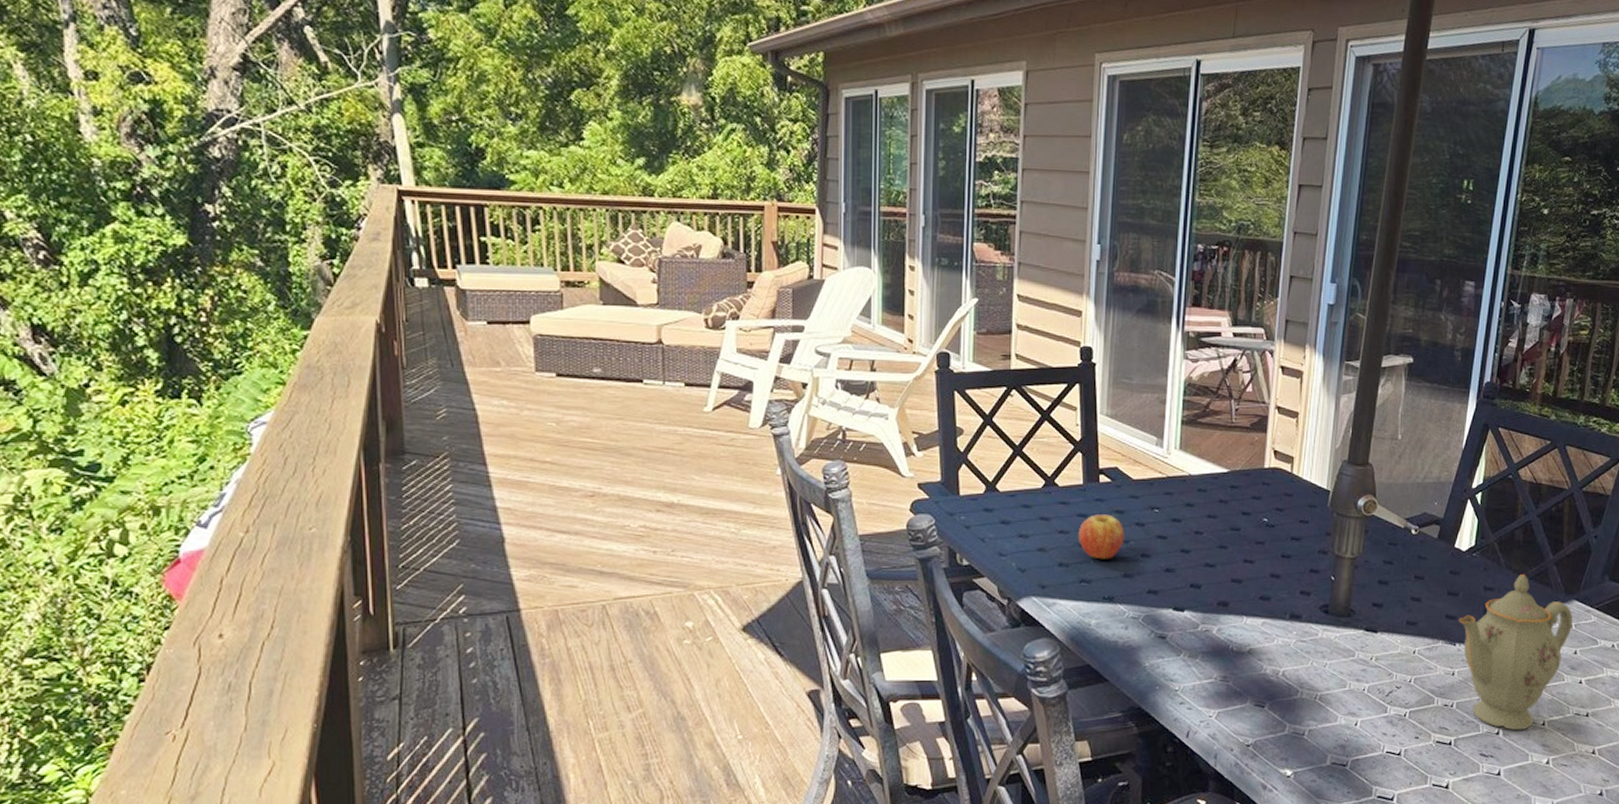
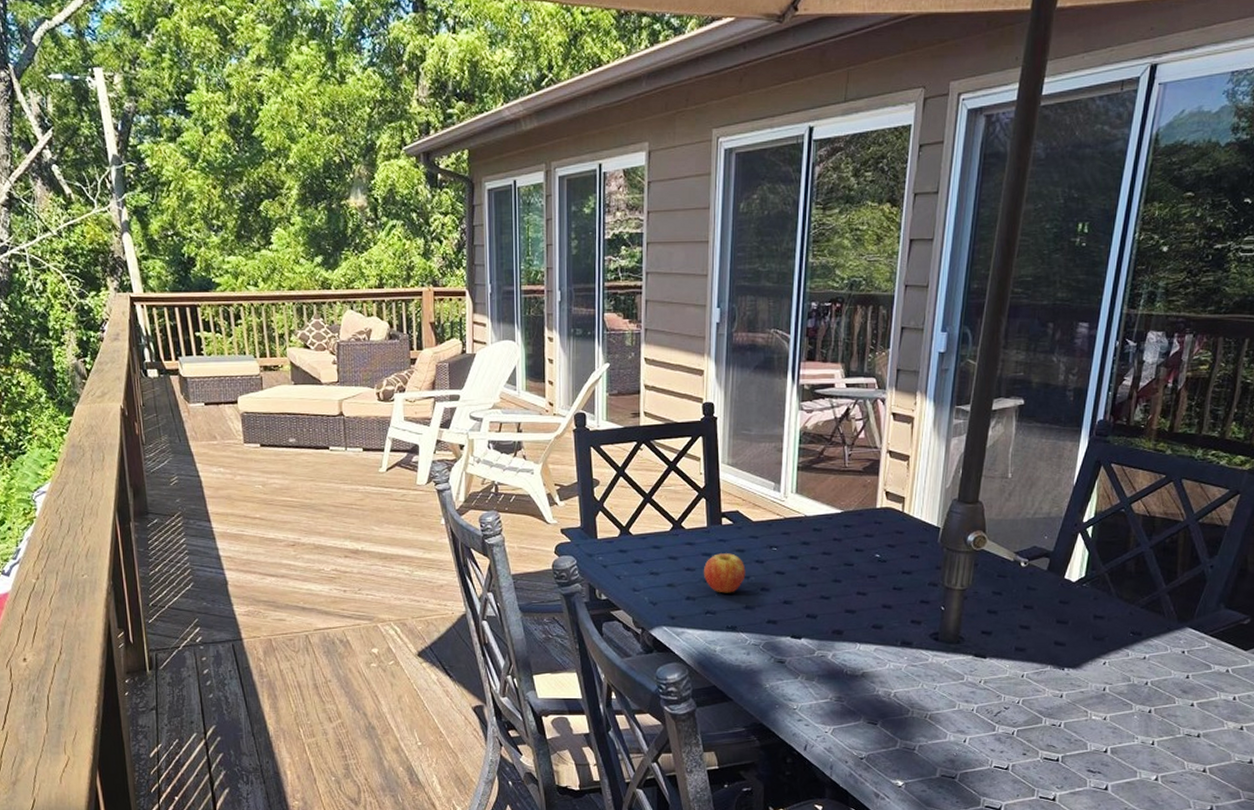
teapot: present [1458,574,1573,730] -> none [1067,603,1186,749]

